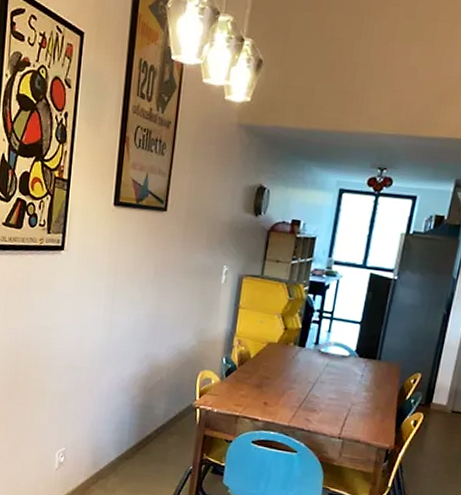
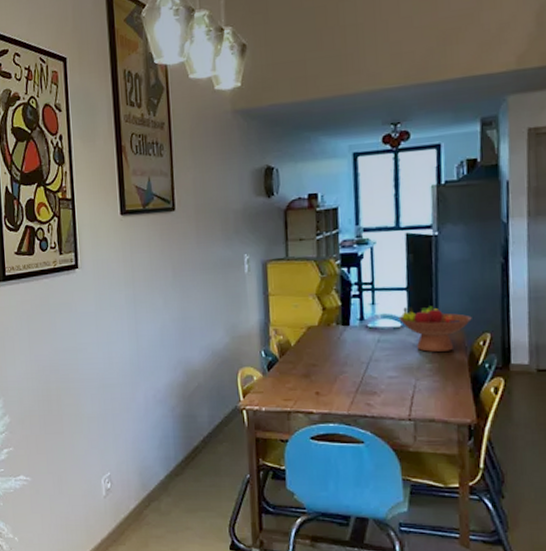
fruit bowl: none [348,339,409,384] -> present [399,306,472,352]

